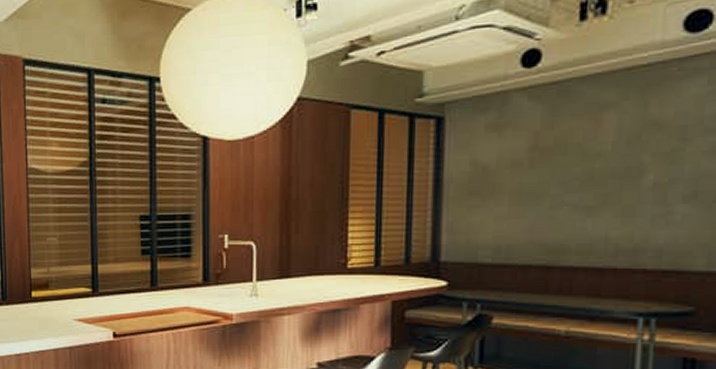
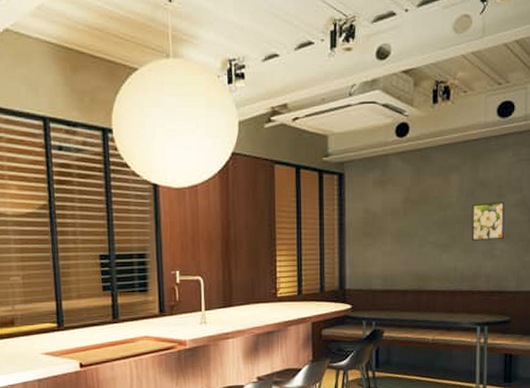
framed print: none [633,148,692,202] -> present [471,202,505,241]

